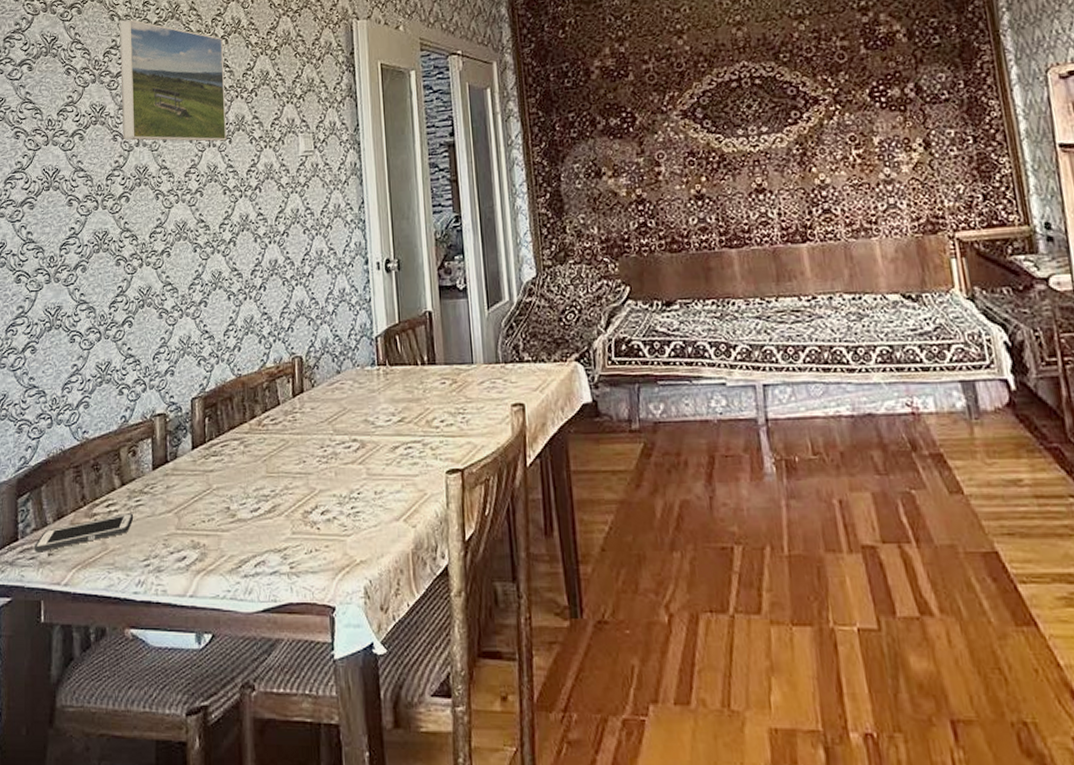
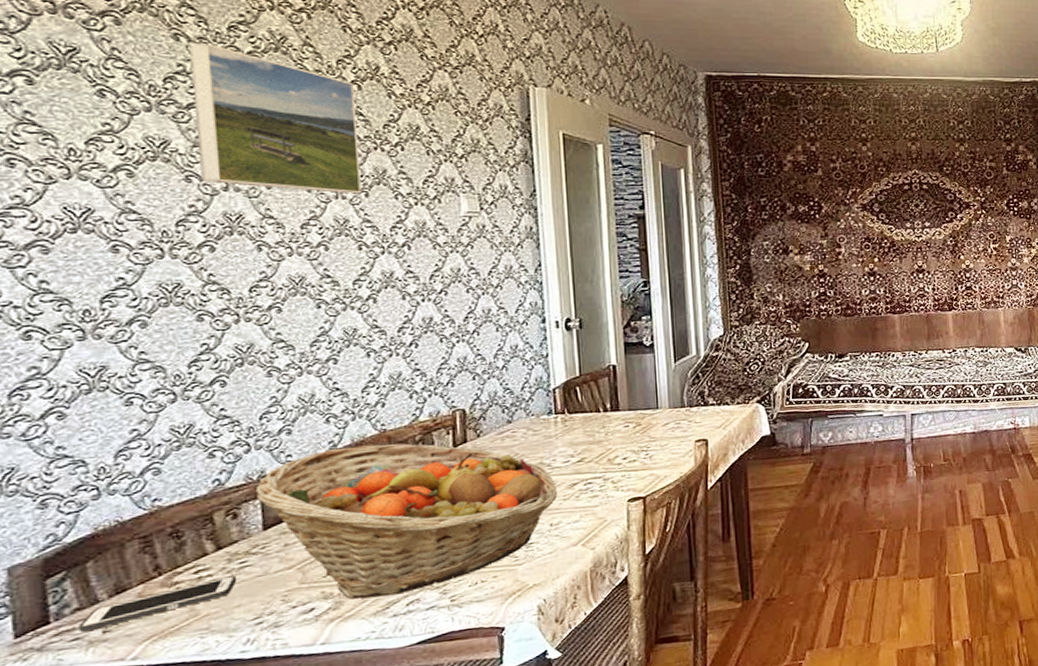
fruit basket: none [148,390,381,553] -> present [255,443,558,600]

